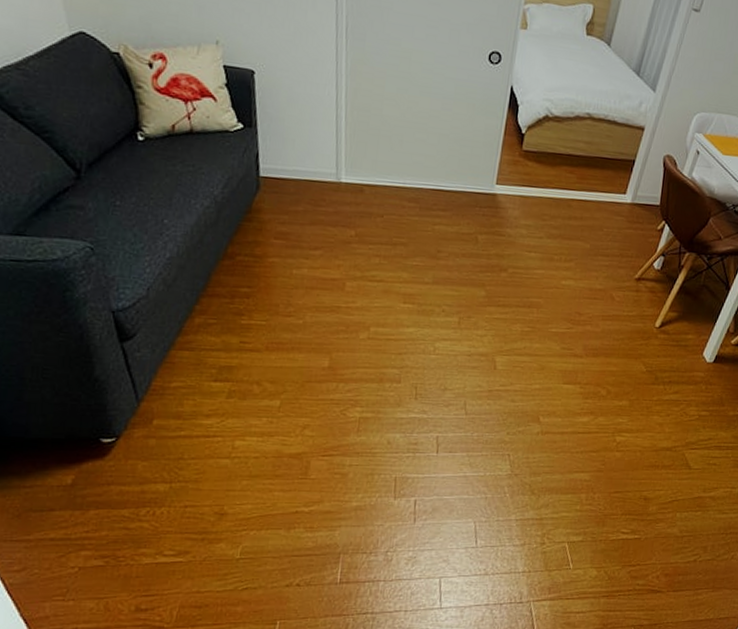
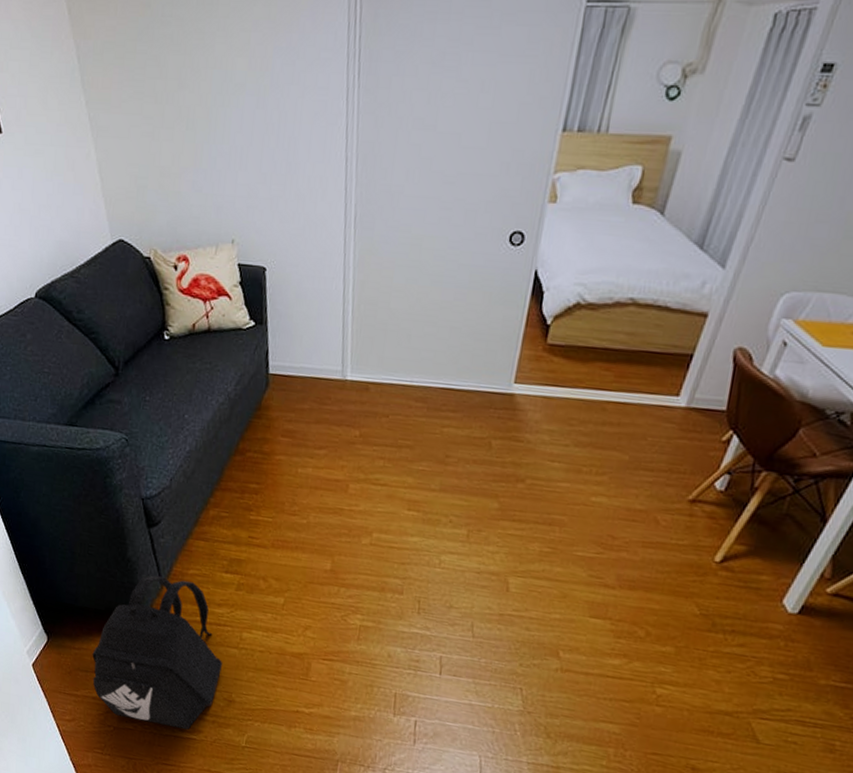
backpack: none [49,393,213,554] -> present [92,575,223,730]

